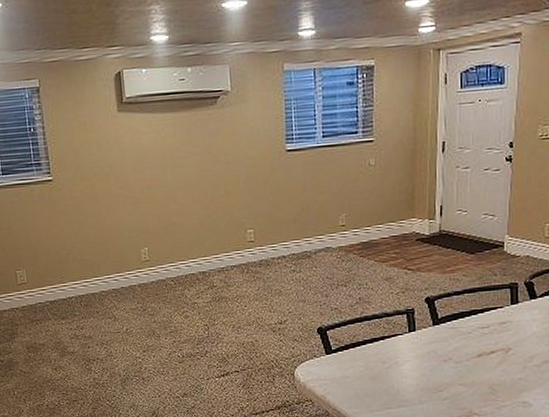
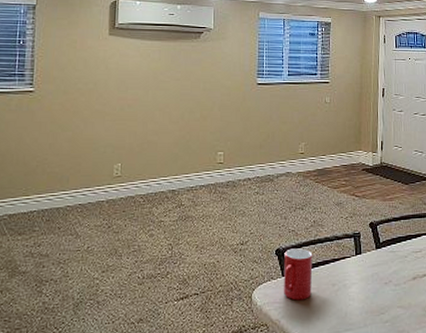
cup: none [327,326,360,378] -> present [283,248,313,301]

